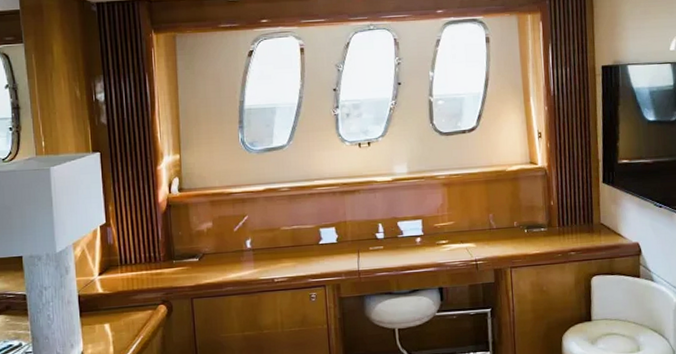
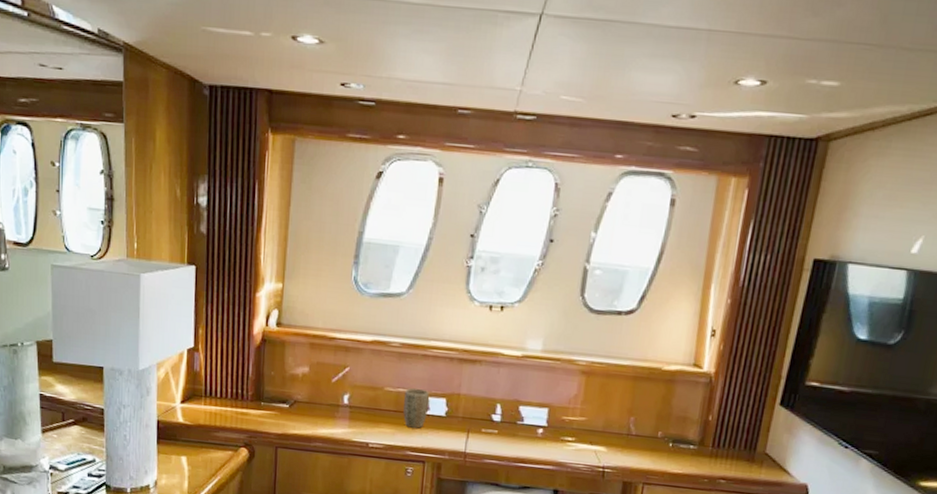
plant pot: none [299,222,321,258] -> present [403,388,429,429]

